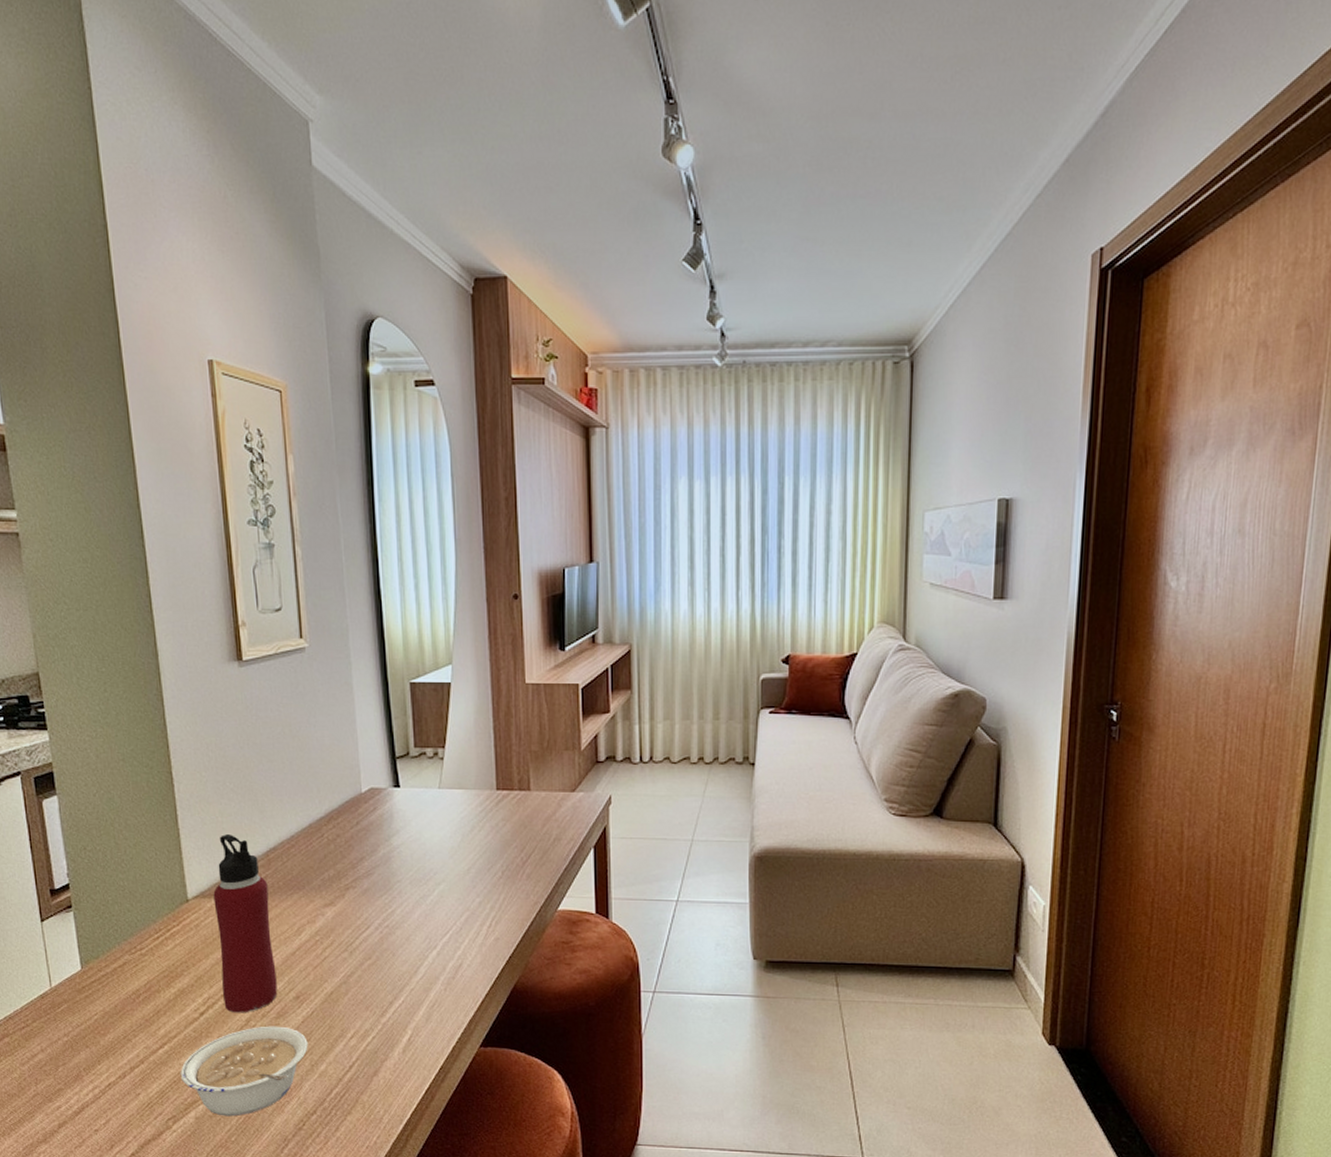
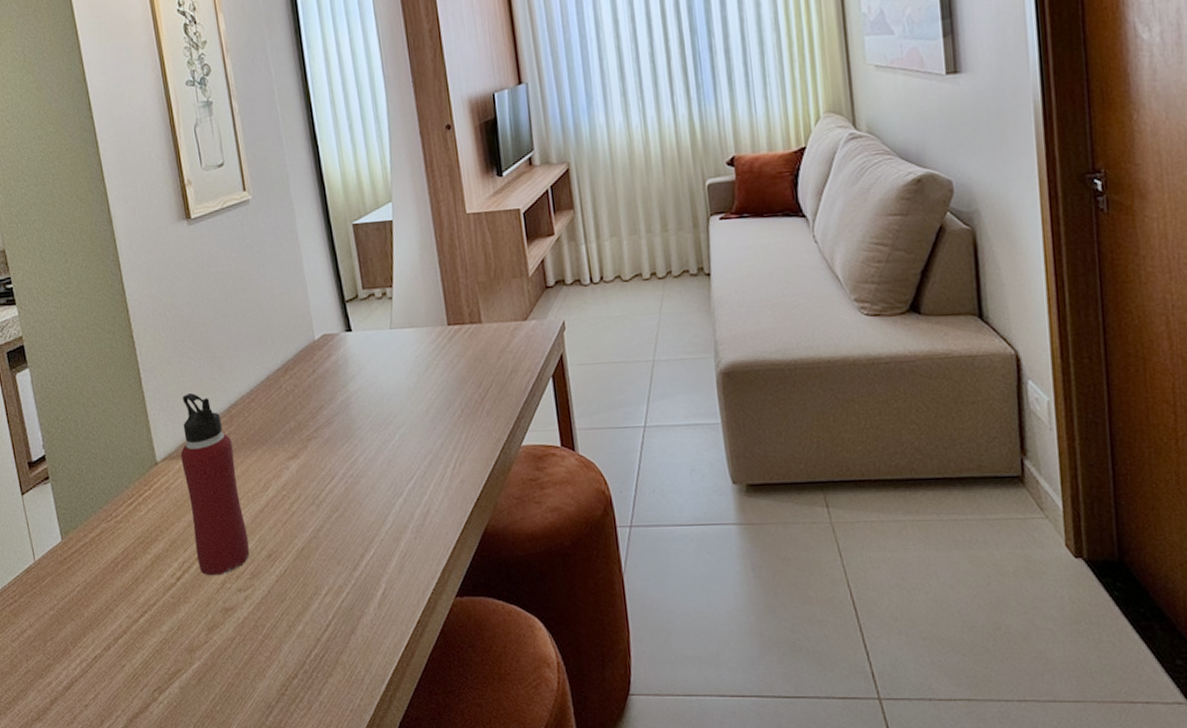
legume: present [180,1026,308,1117] -> none [162,587,284,685]

